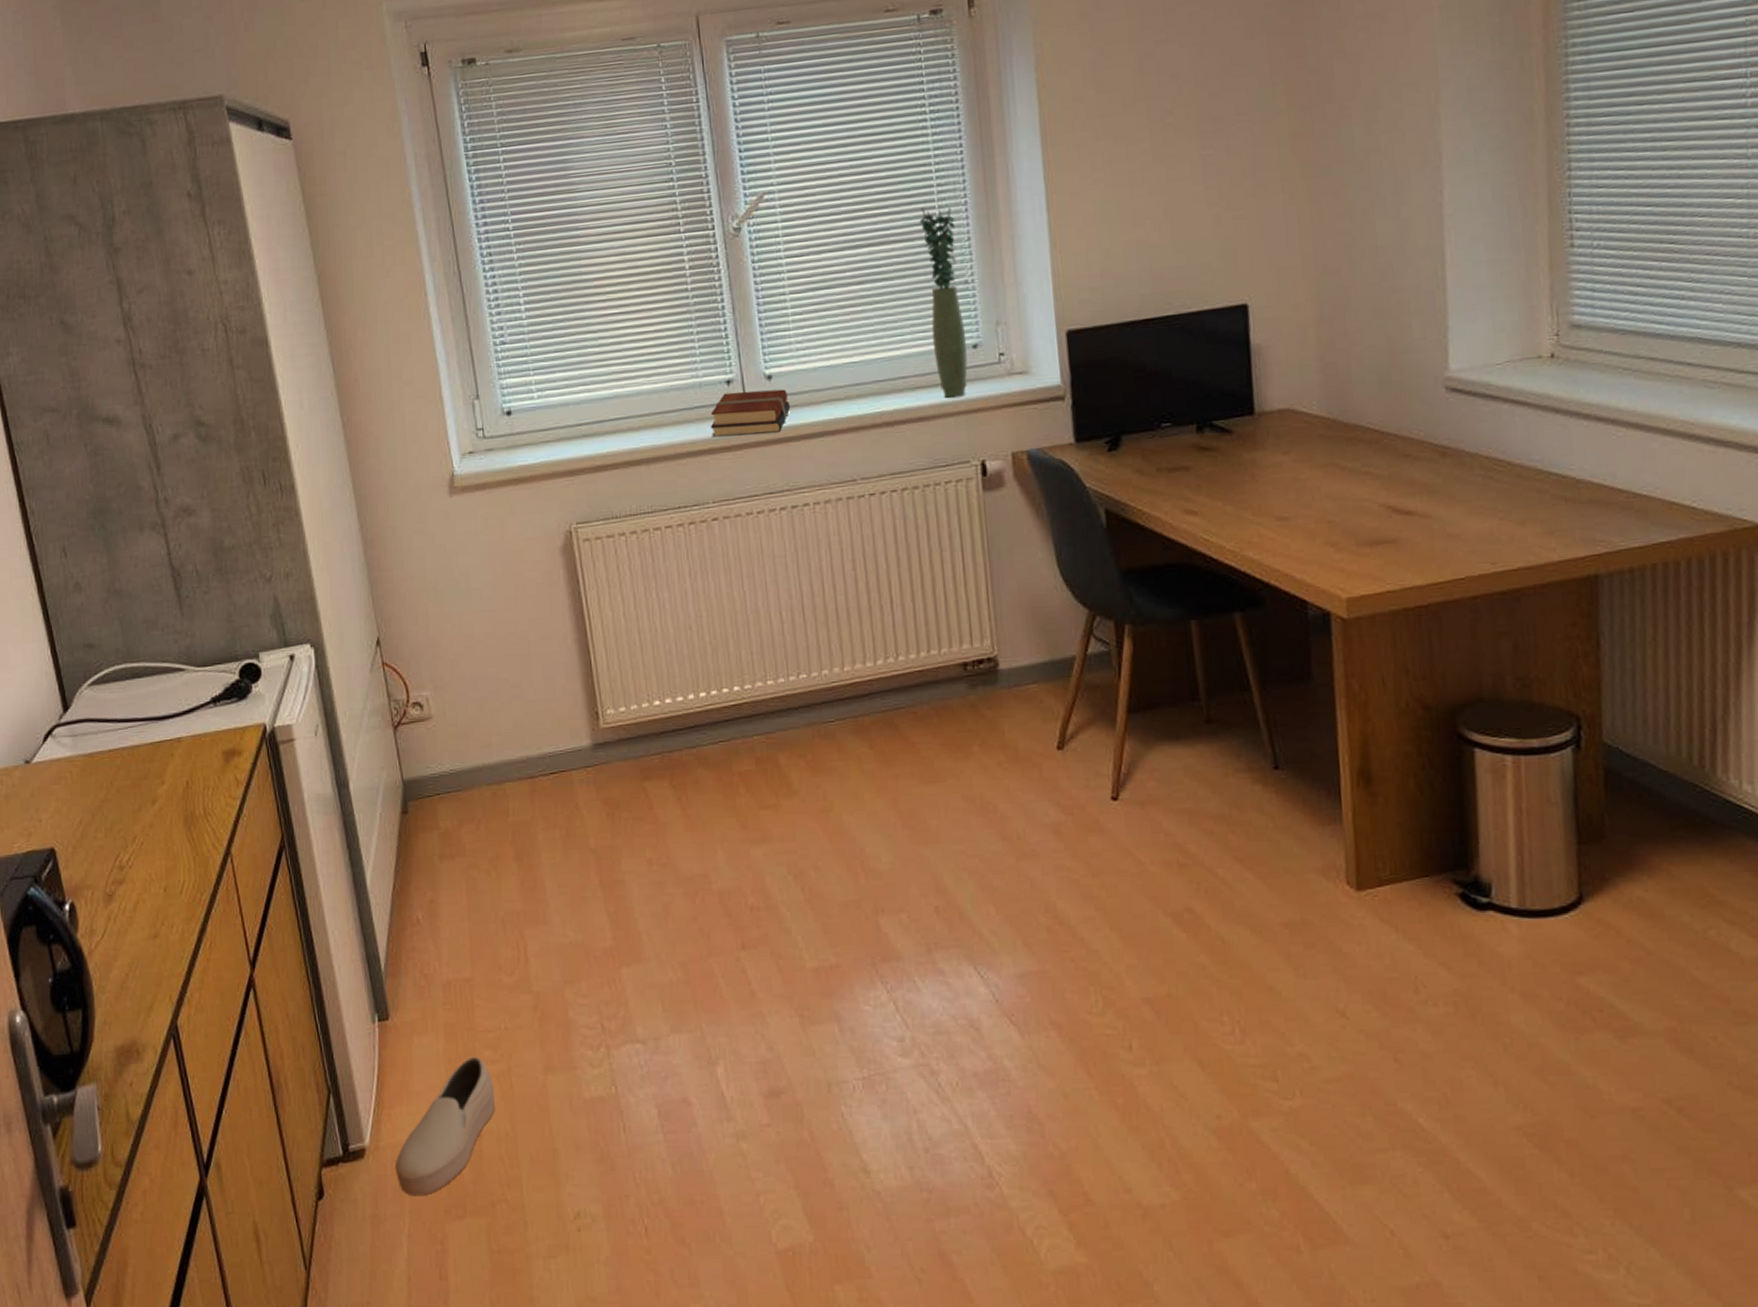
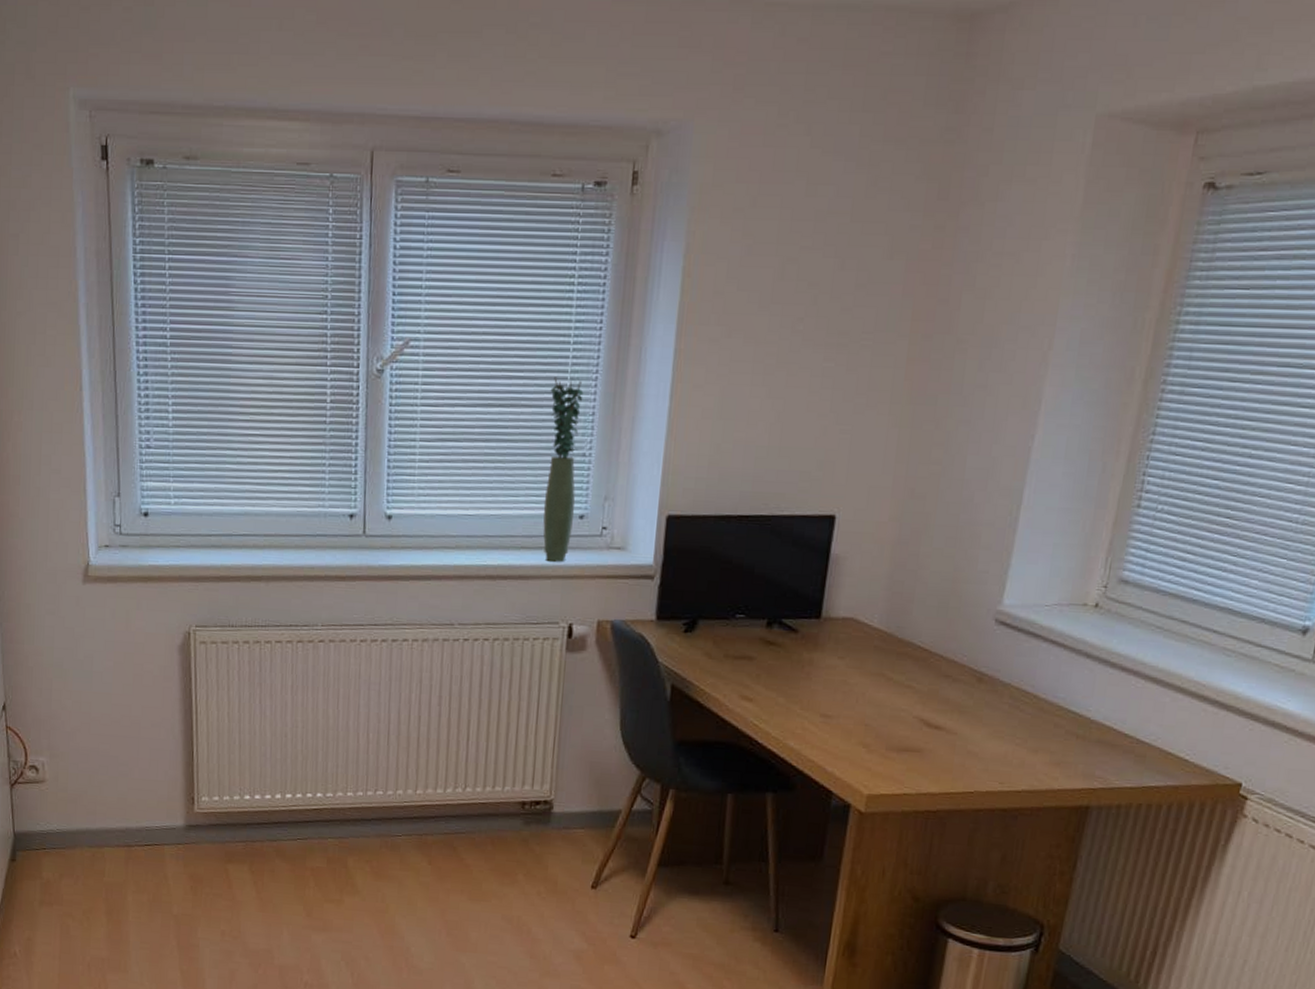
books: present [710,389,791,438] -> none [328,526,405,571]

